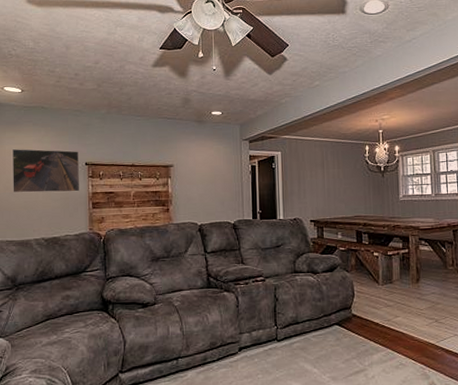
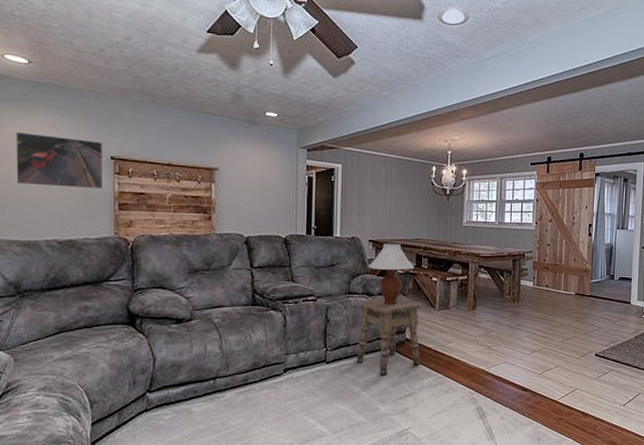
side table: none [303,273,368,352] -> present [356,296,422,376]
table lamp: none [311,220,356,282] -> present [368,242,415,305]

